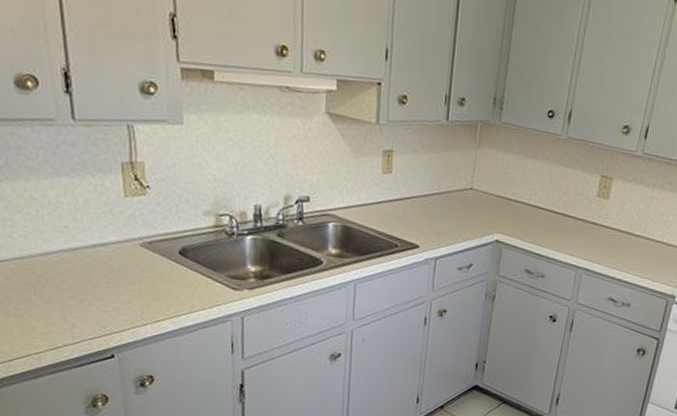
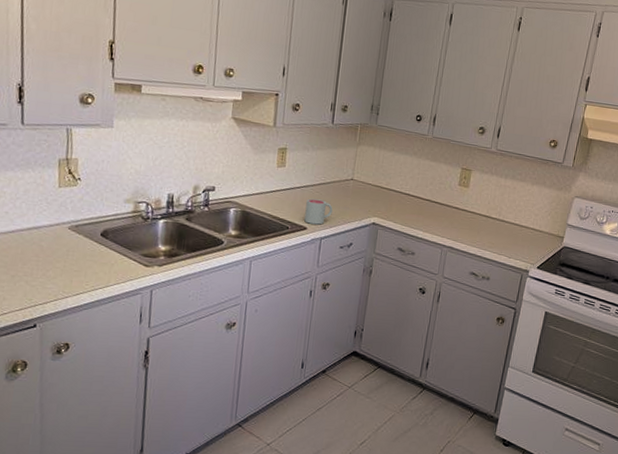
mug: none [416,211,449,243] -> present [304,198,333,225]

